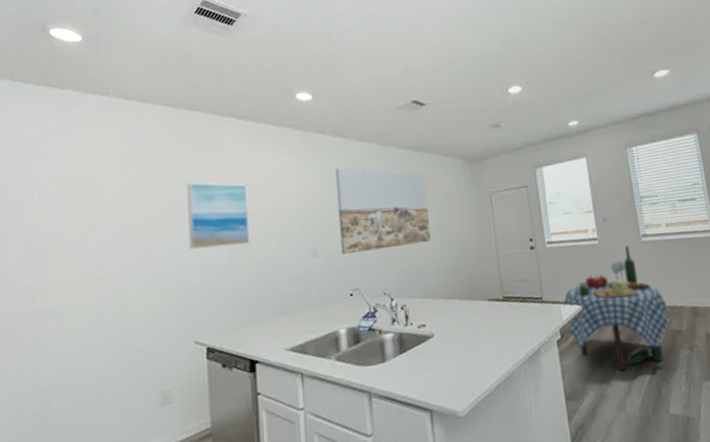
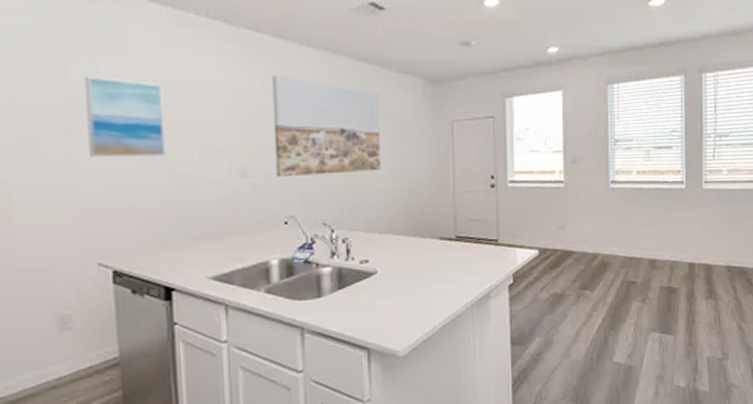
dining table: present [563,246,670,372] -> none [519,192,627,320]

